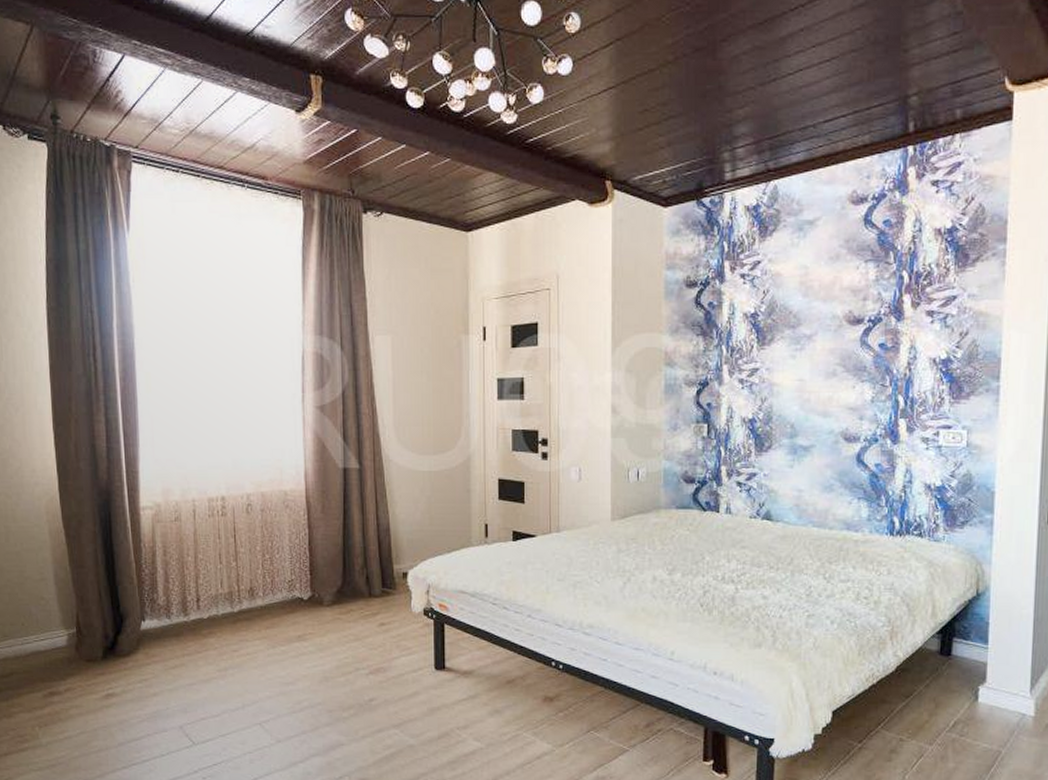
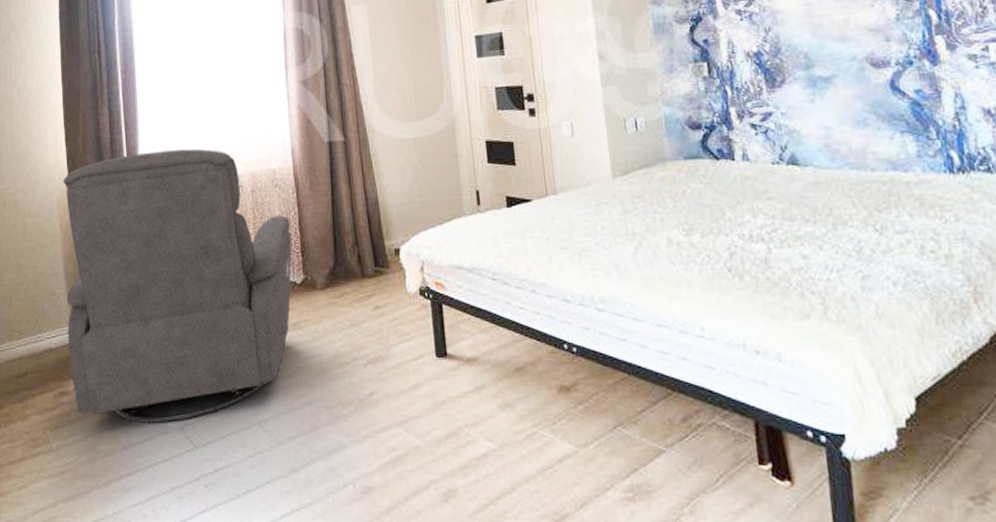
chair: none [52,464,301,723] -> present [63,148,292,424]

